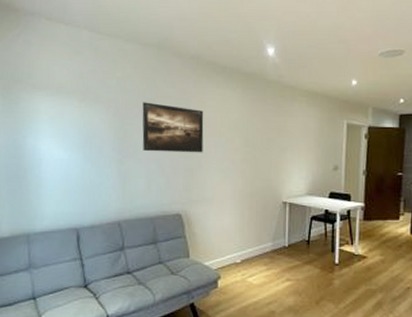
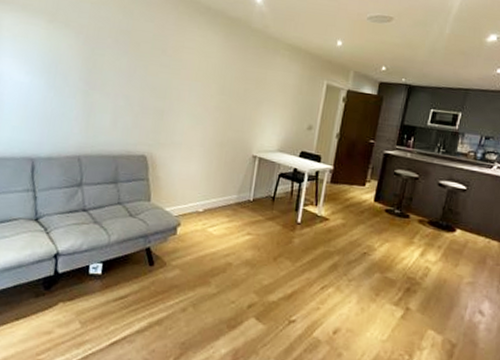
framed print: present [142,102,204,153] -> none [112,33,182,95]

